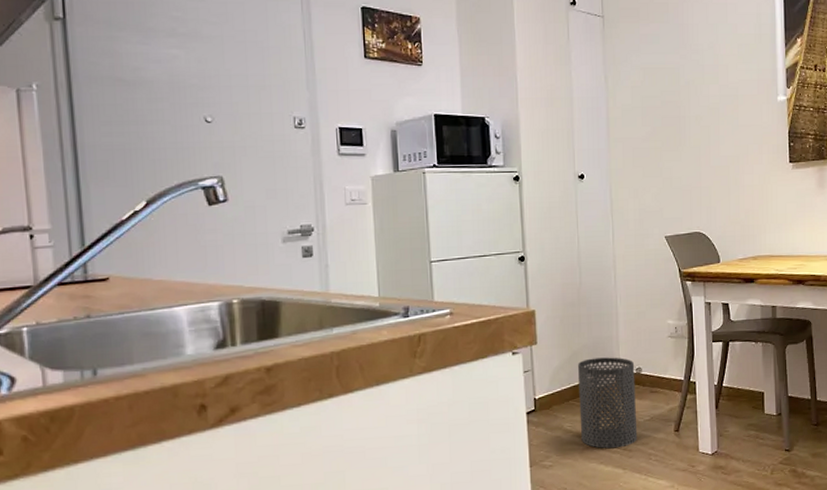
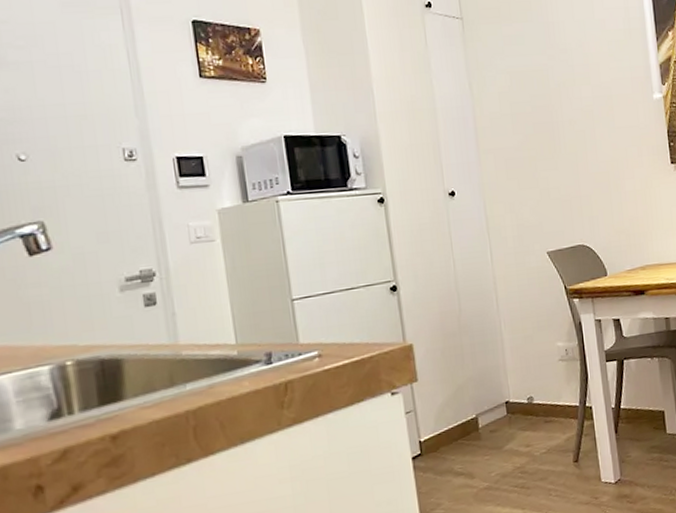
trash can: present [577,357,638,449] -> none [463,387,535,489]

